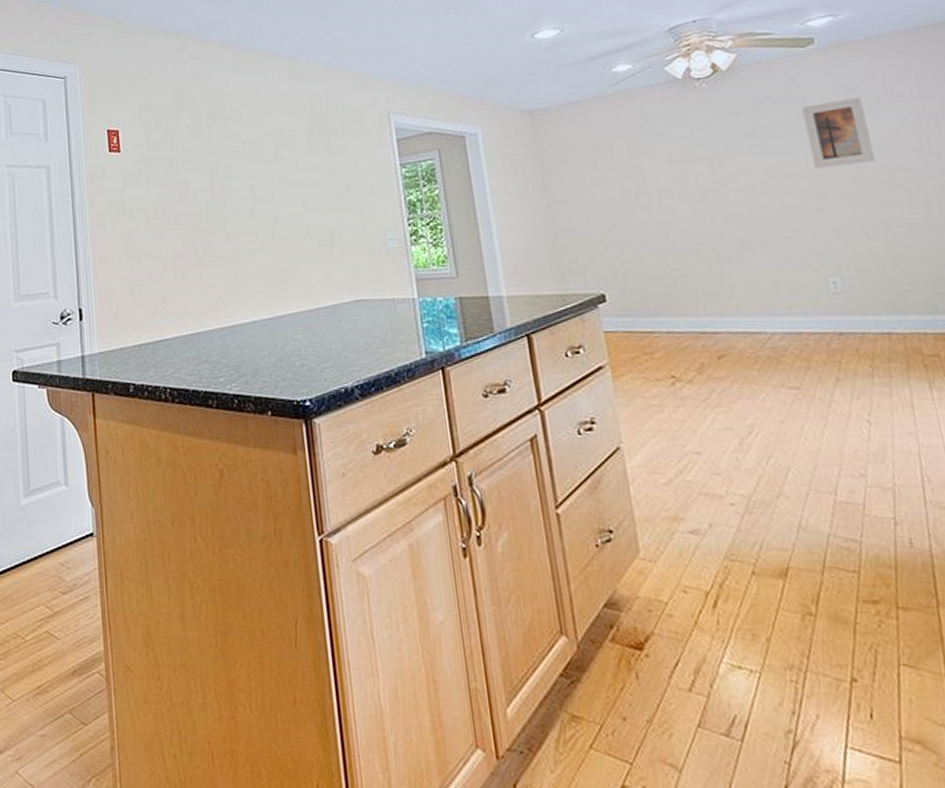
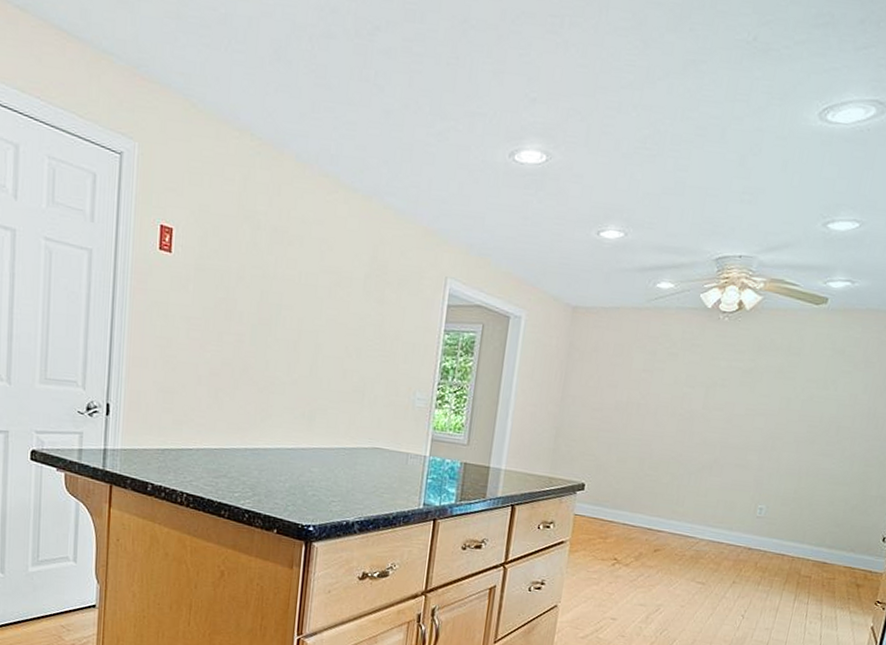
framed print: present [801,97,875,168] -> none [783,357,842,418]

